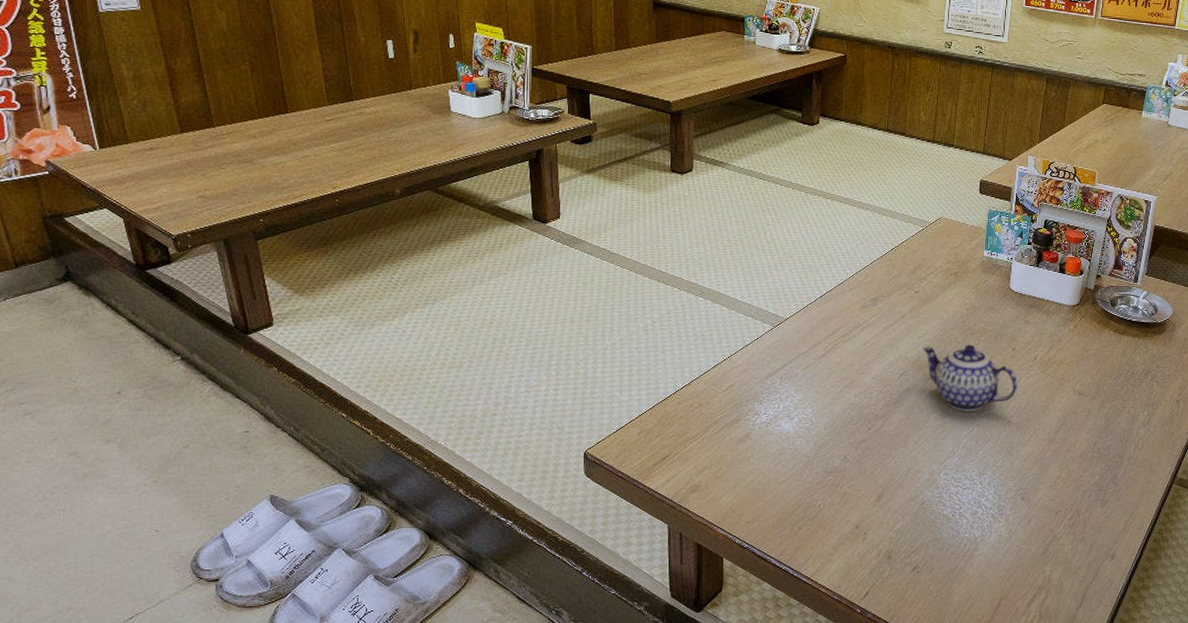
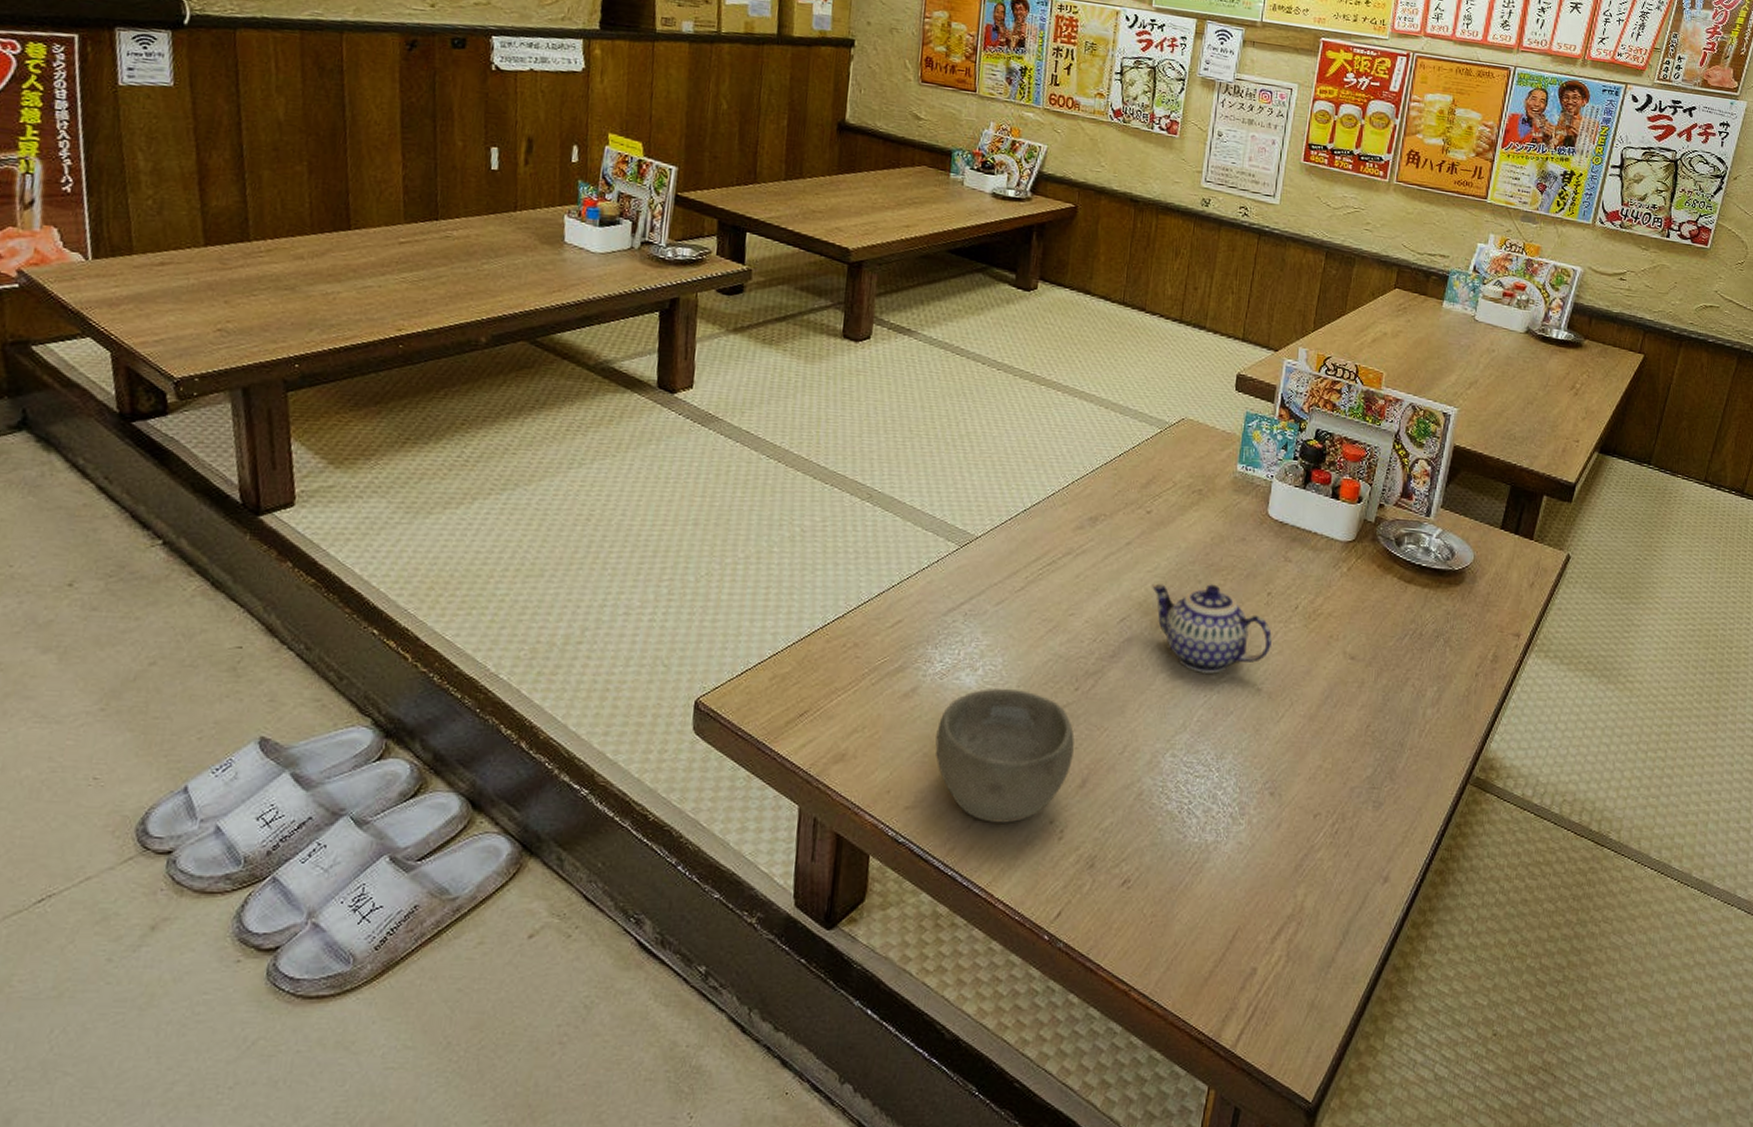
bowl: none [766,432,870,530] -> present [935,688,1075,823]

